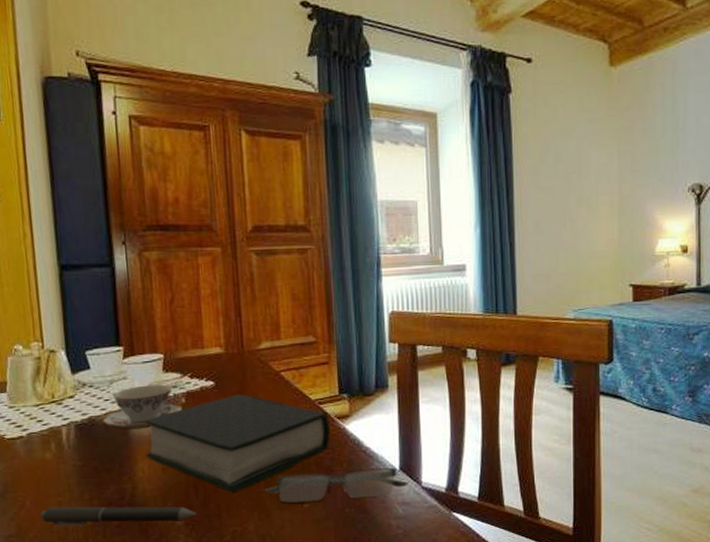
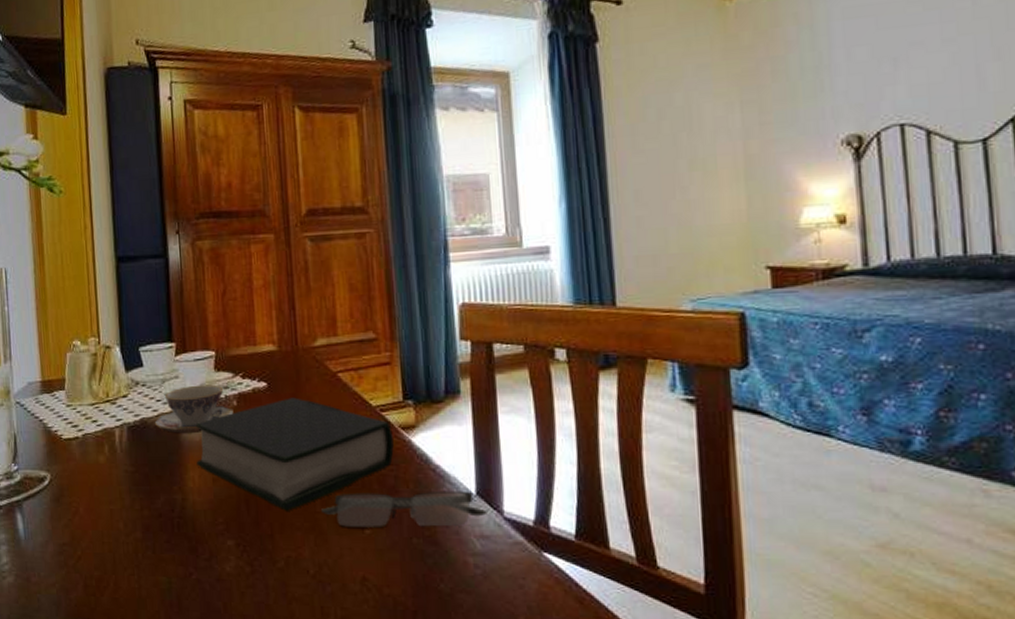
pen: present [40,506,199,527] -> none [92,515,250,541]

